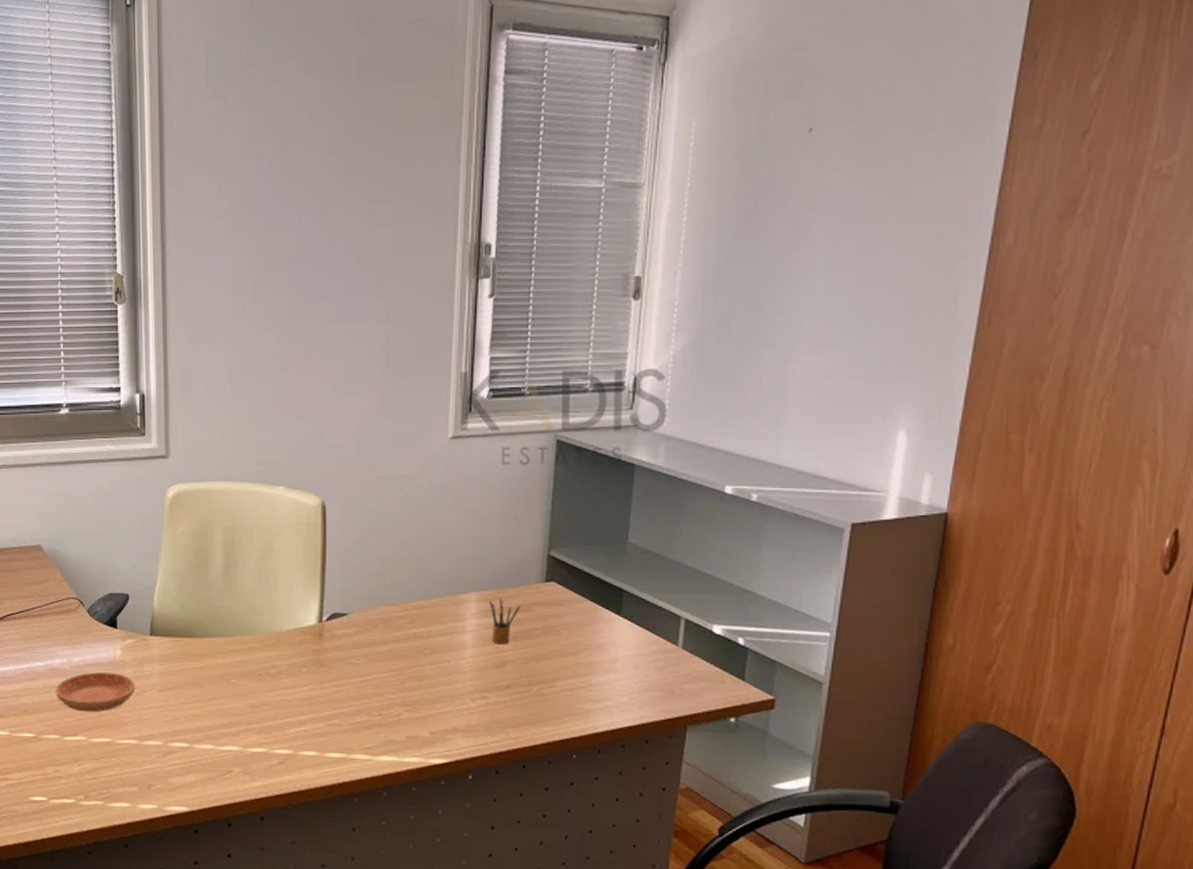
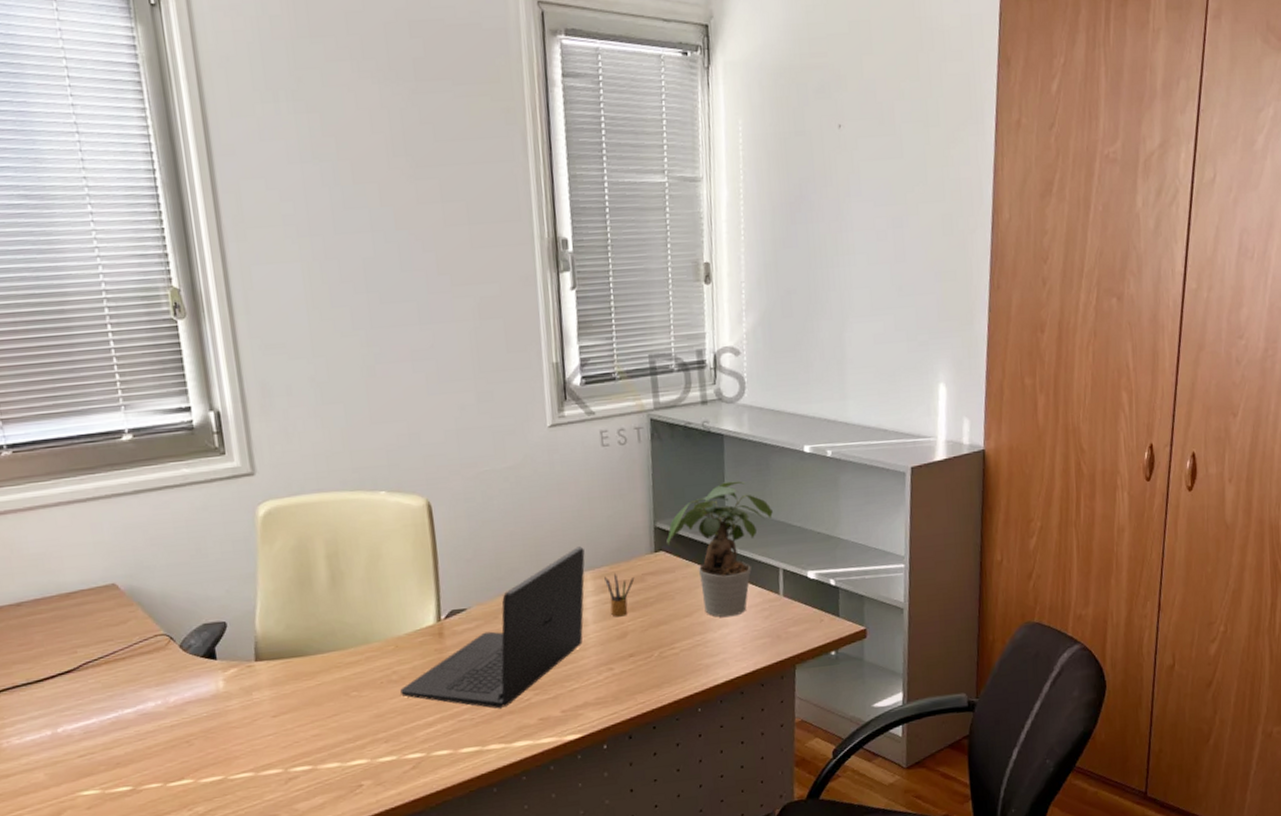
saucer: present [55,672,136,713] -> none [151,706,246,754]
laptop: none [277,566,472,720] -> present [400,546,585,709]
potted plant: none [560,516,681,663] -> present [666,480,773,618]

